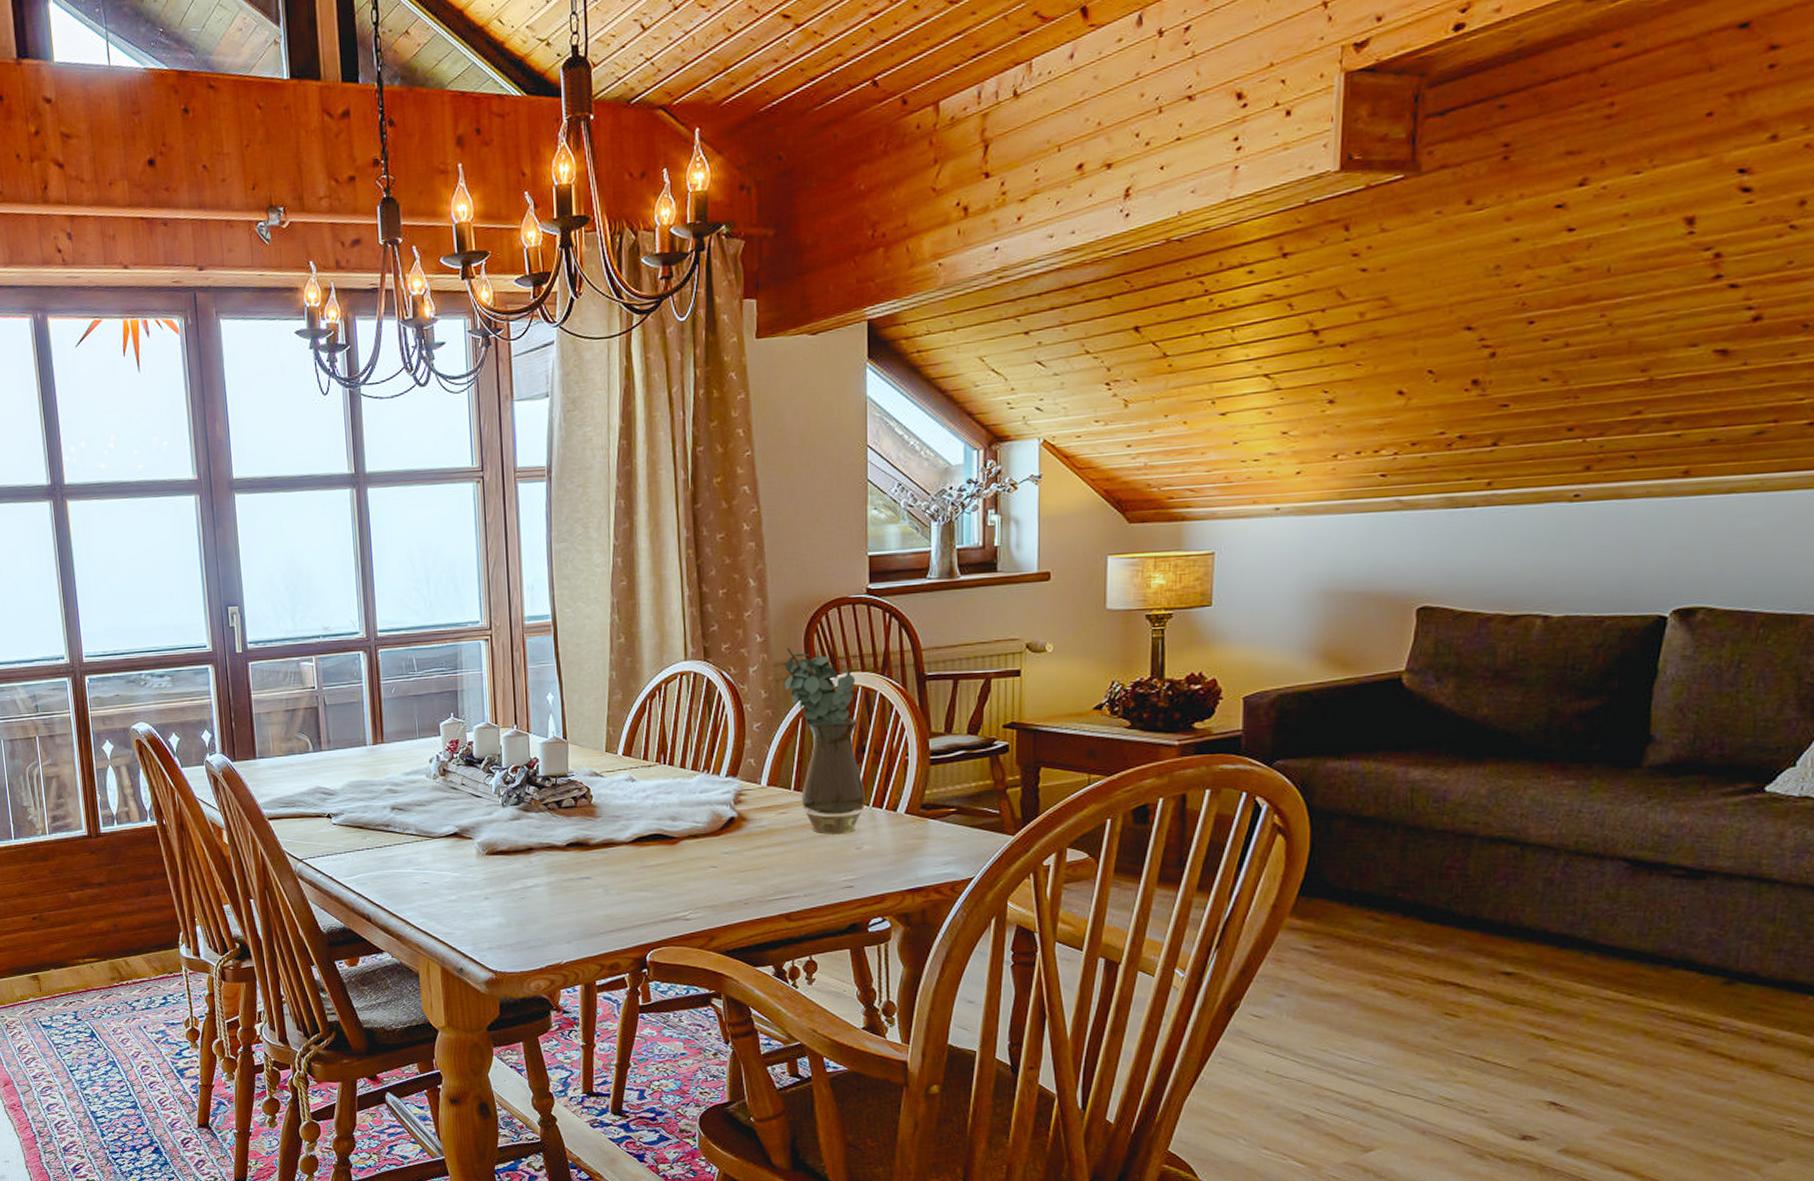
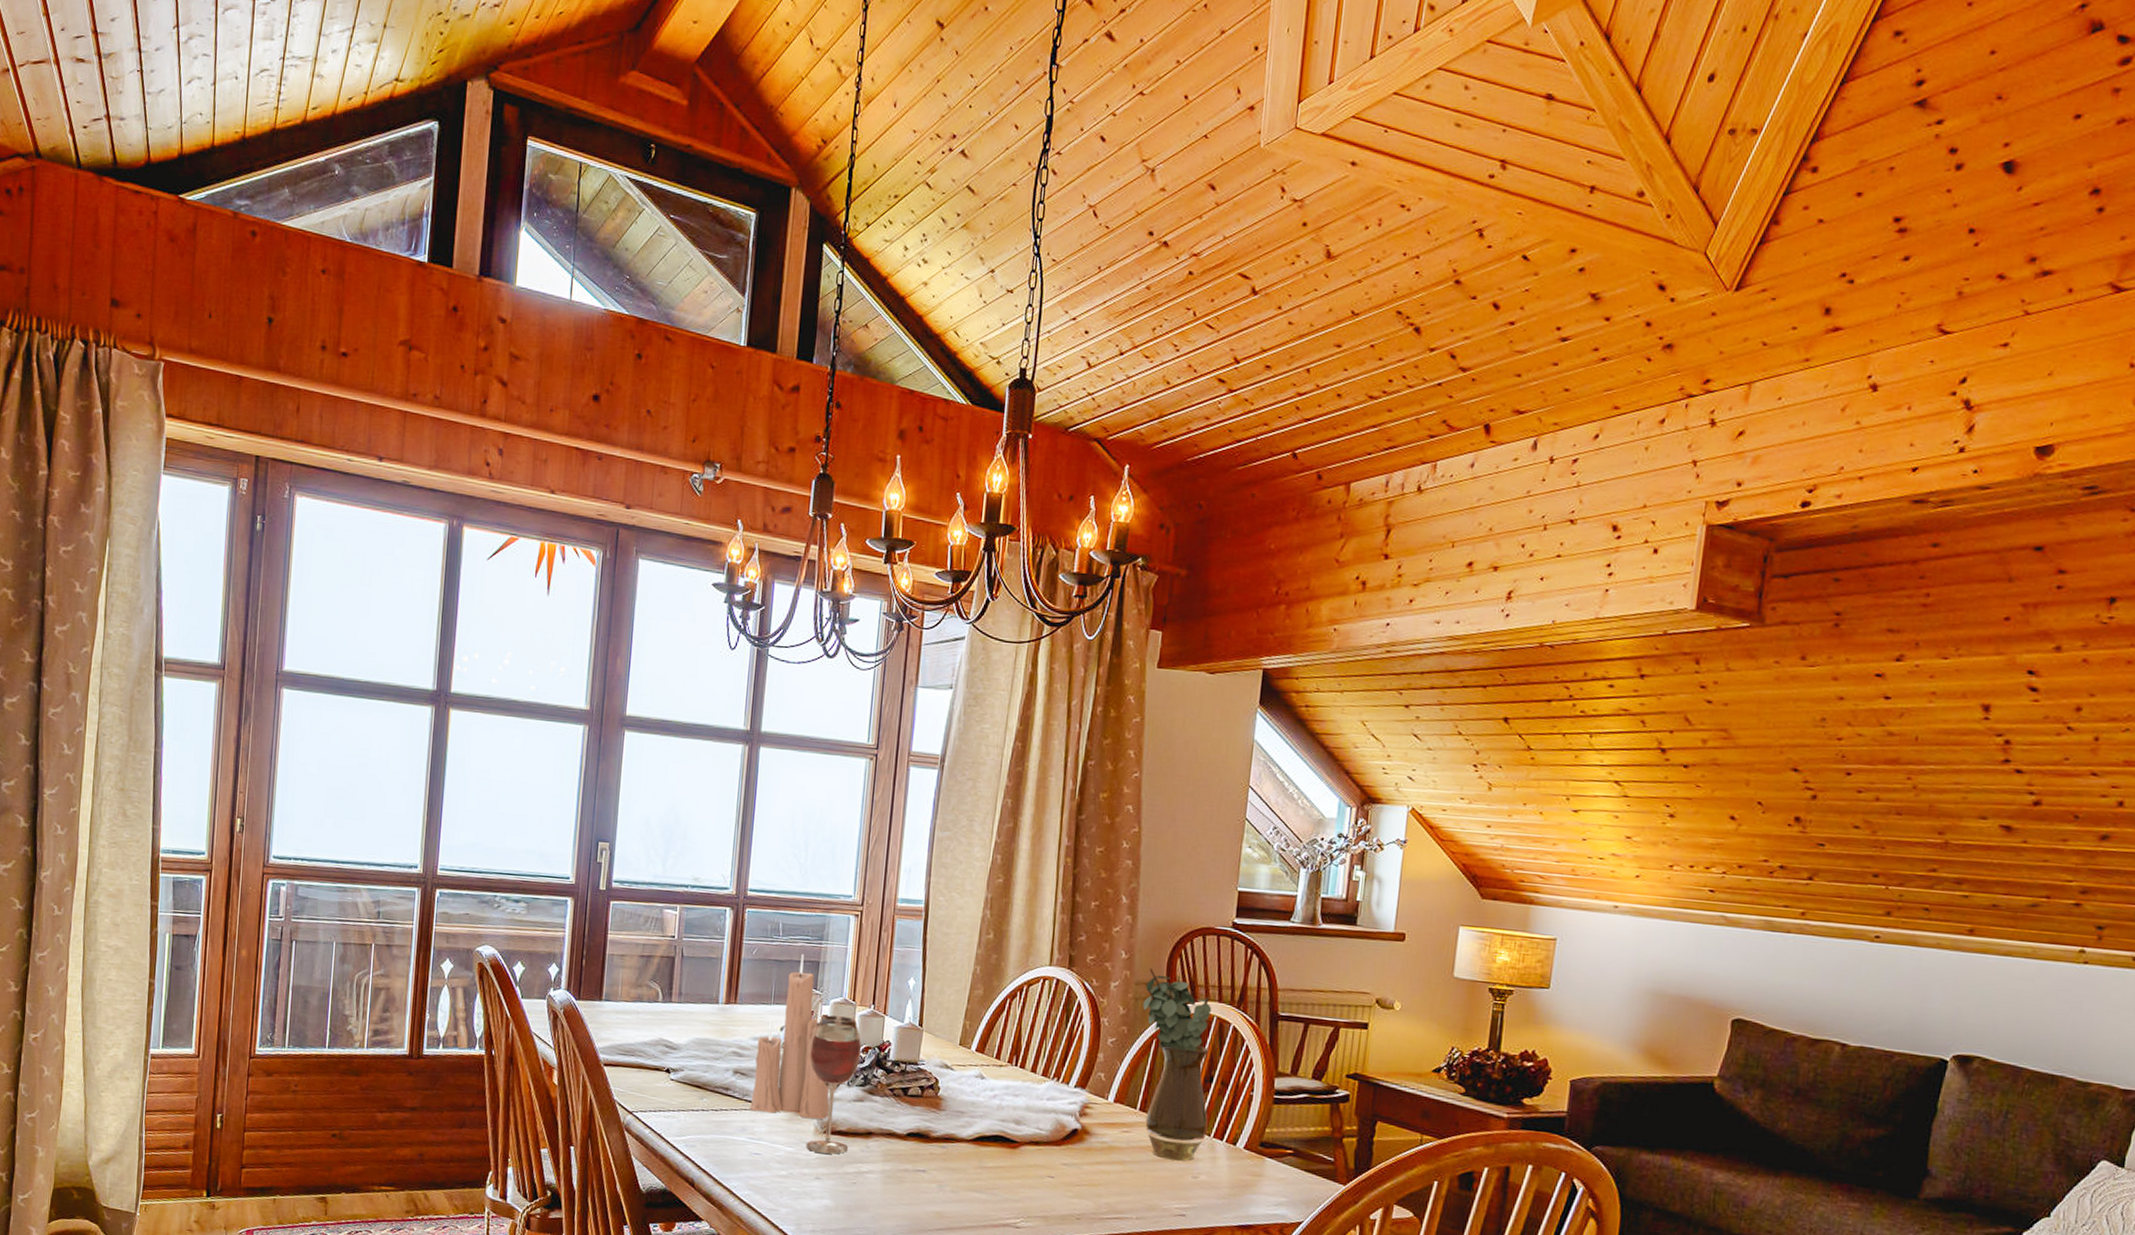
candle: none [409,686,488,843] -> present [749,954,830,1120]
wineglass: none [461,740,512,874] -> present [806,1015,862,1155]

